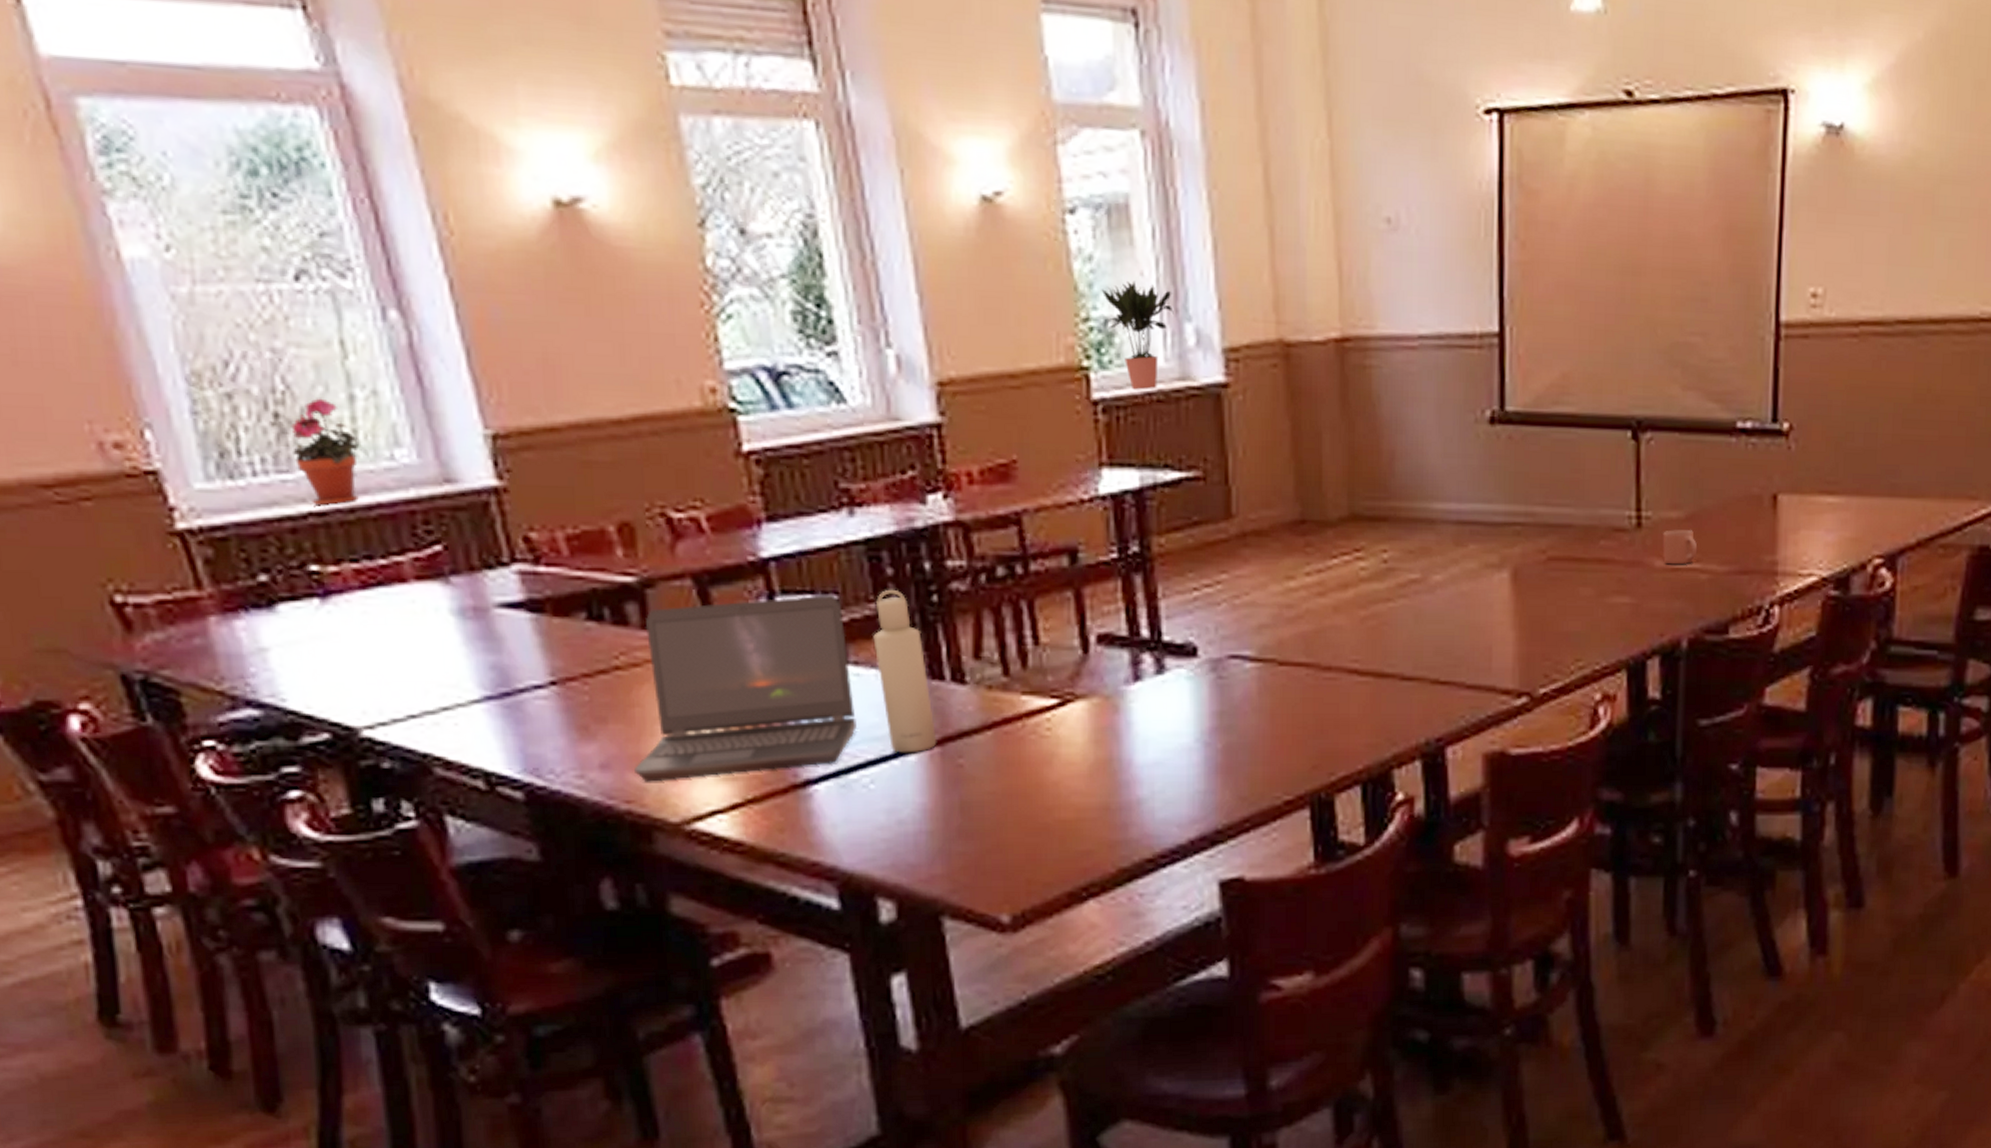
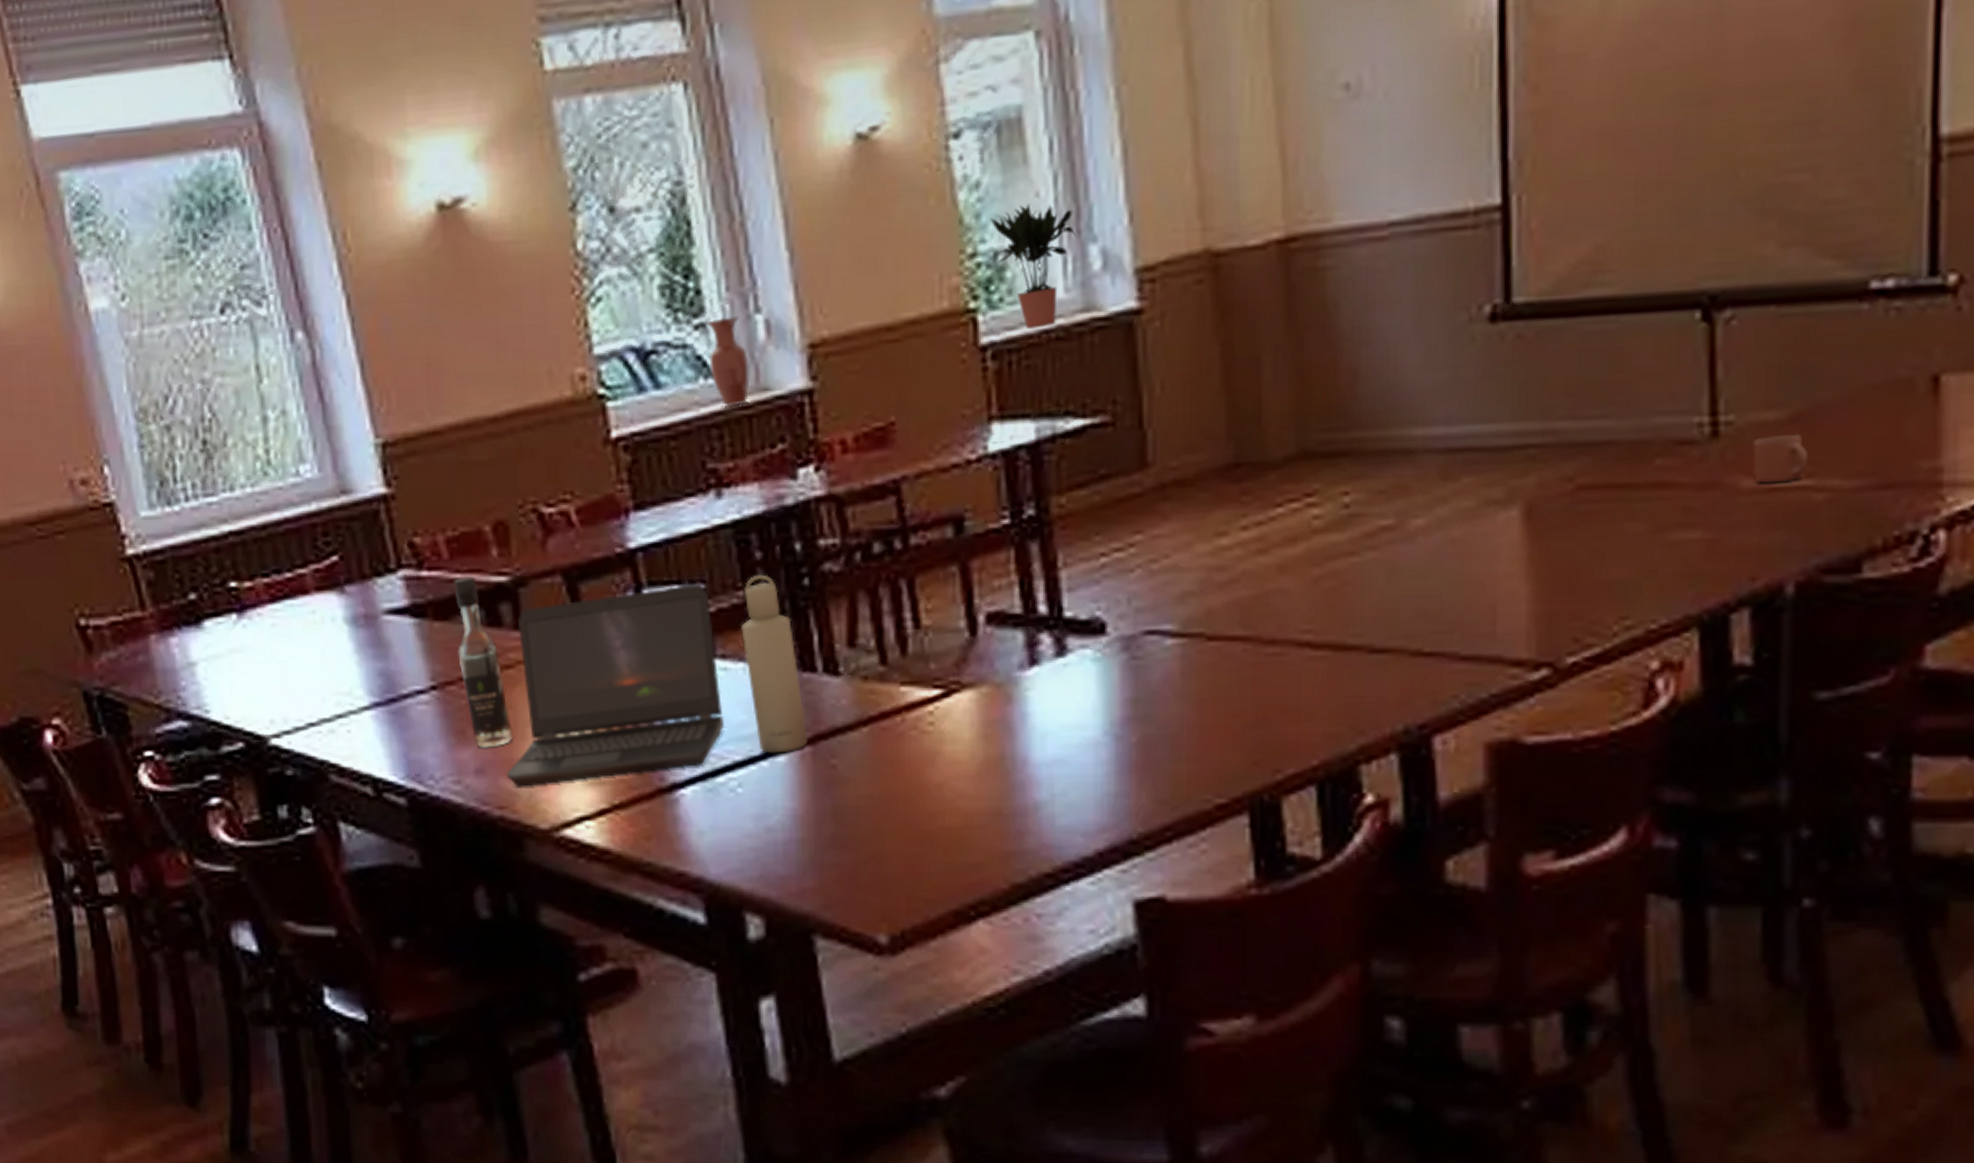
potted plant: present [291,398,359,508] -> none [216,422,270,527]
bottle: none [575,574,642,743] -> present [454,576,514,748]
vase: none [837,347,881,433] -> present [705,315,750,407]

